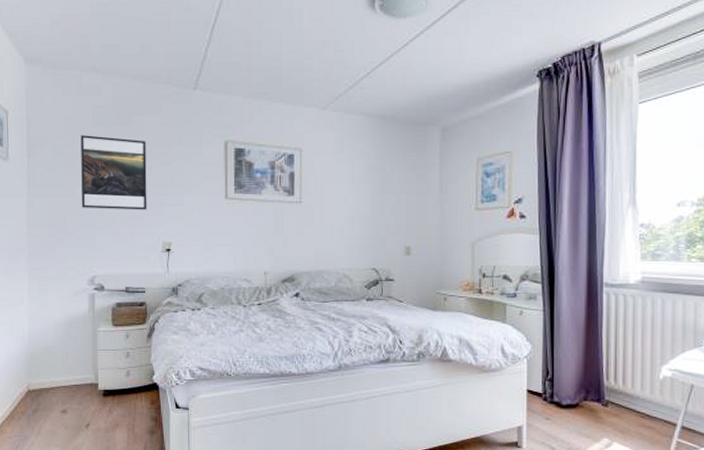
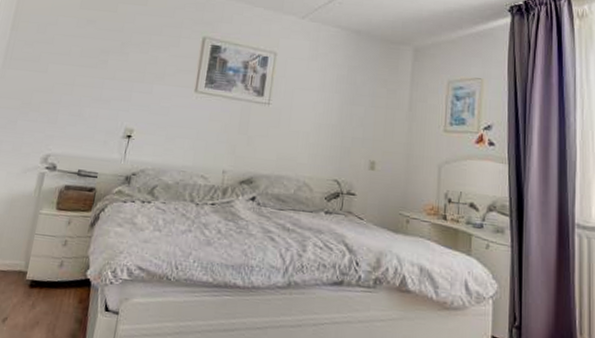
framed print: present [80,135,147,210] -> none [52,16,128,94]

